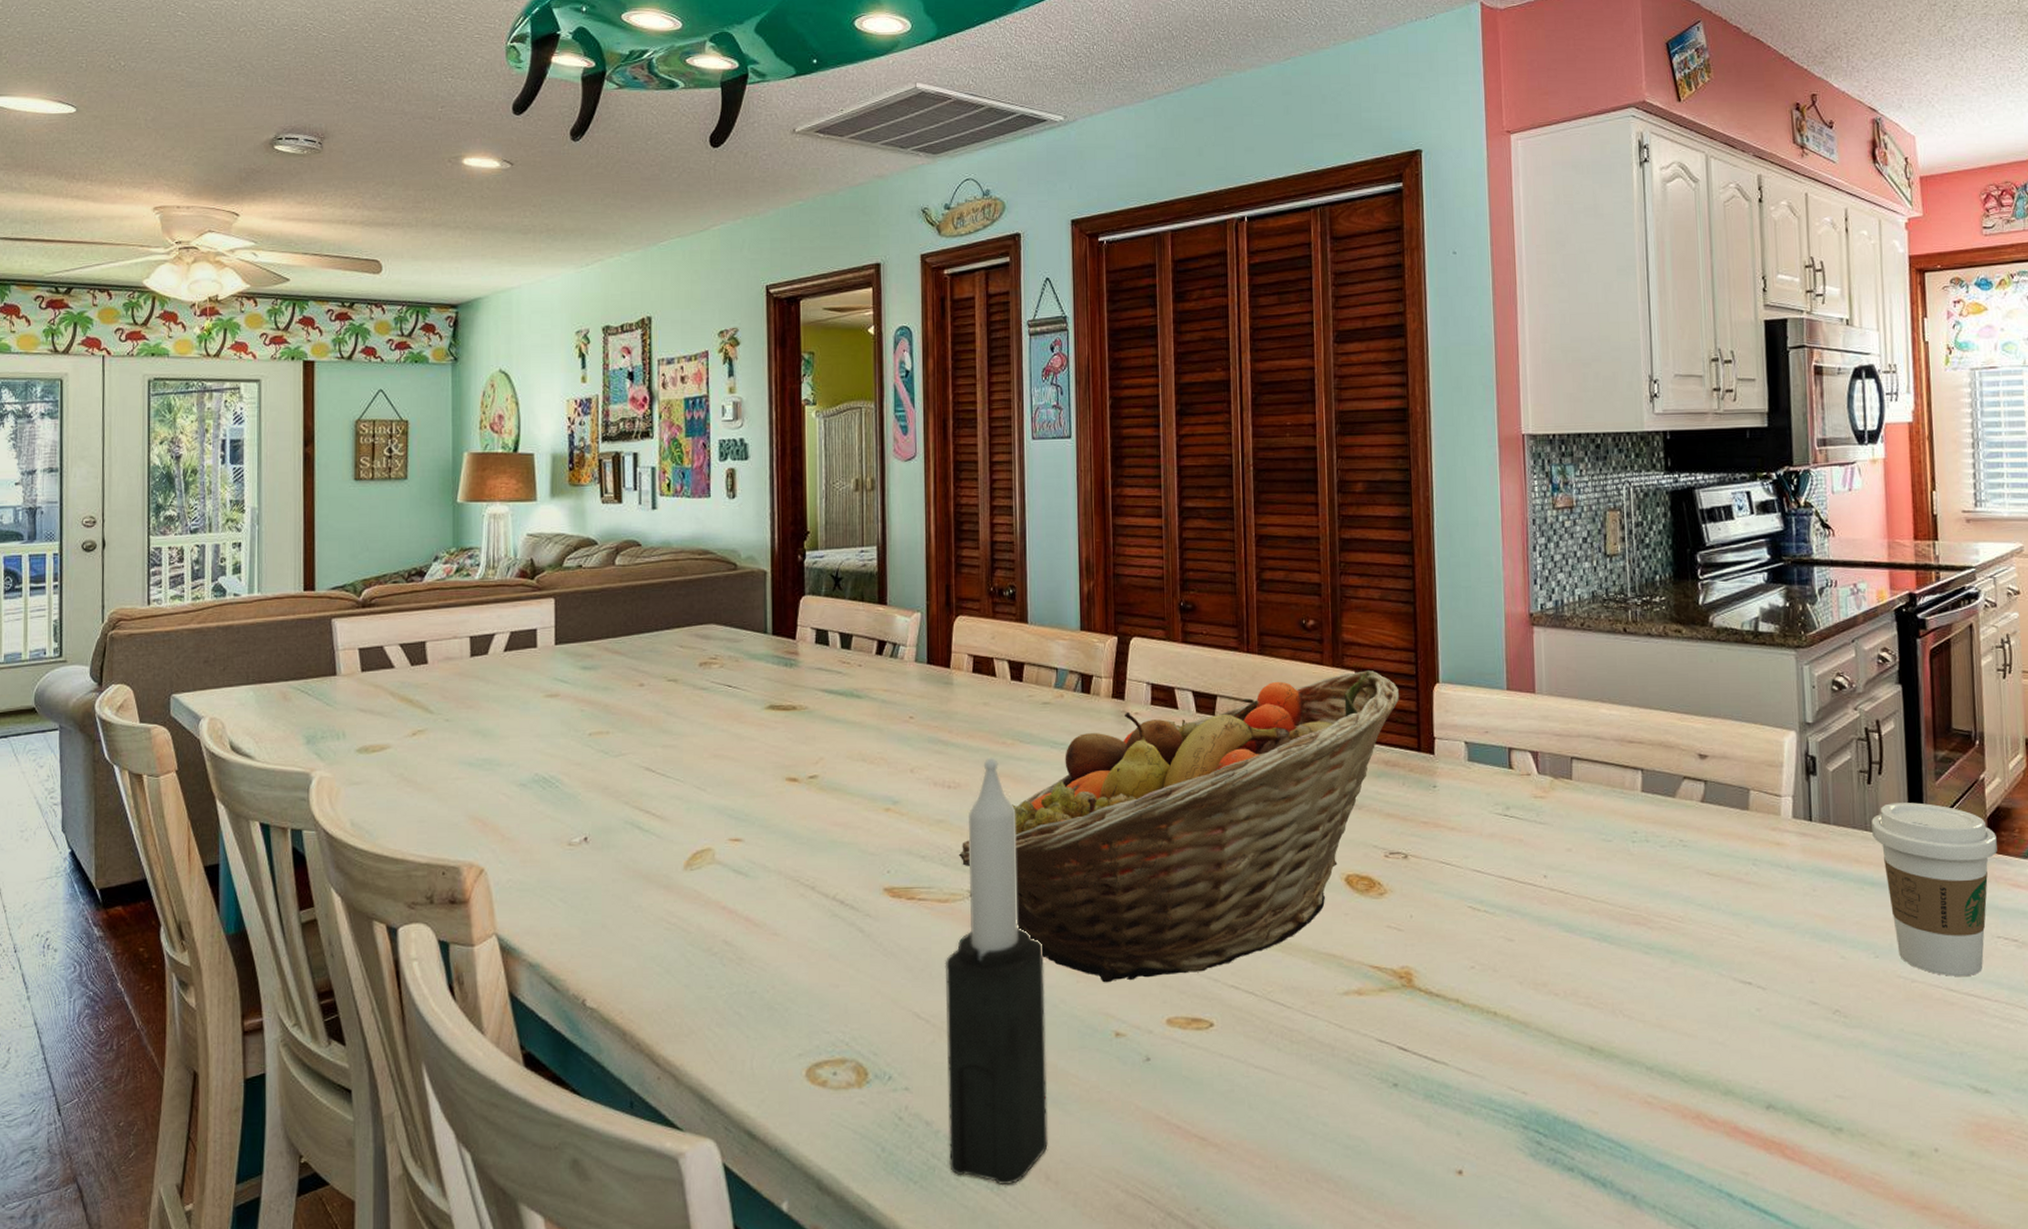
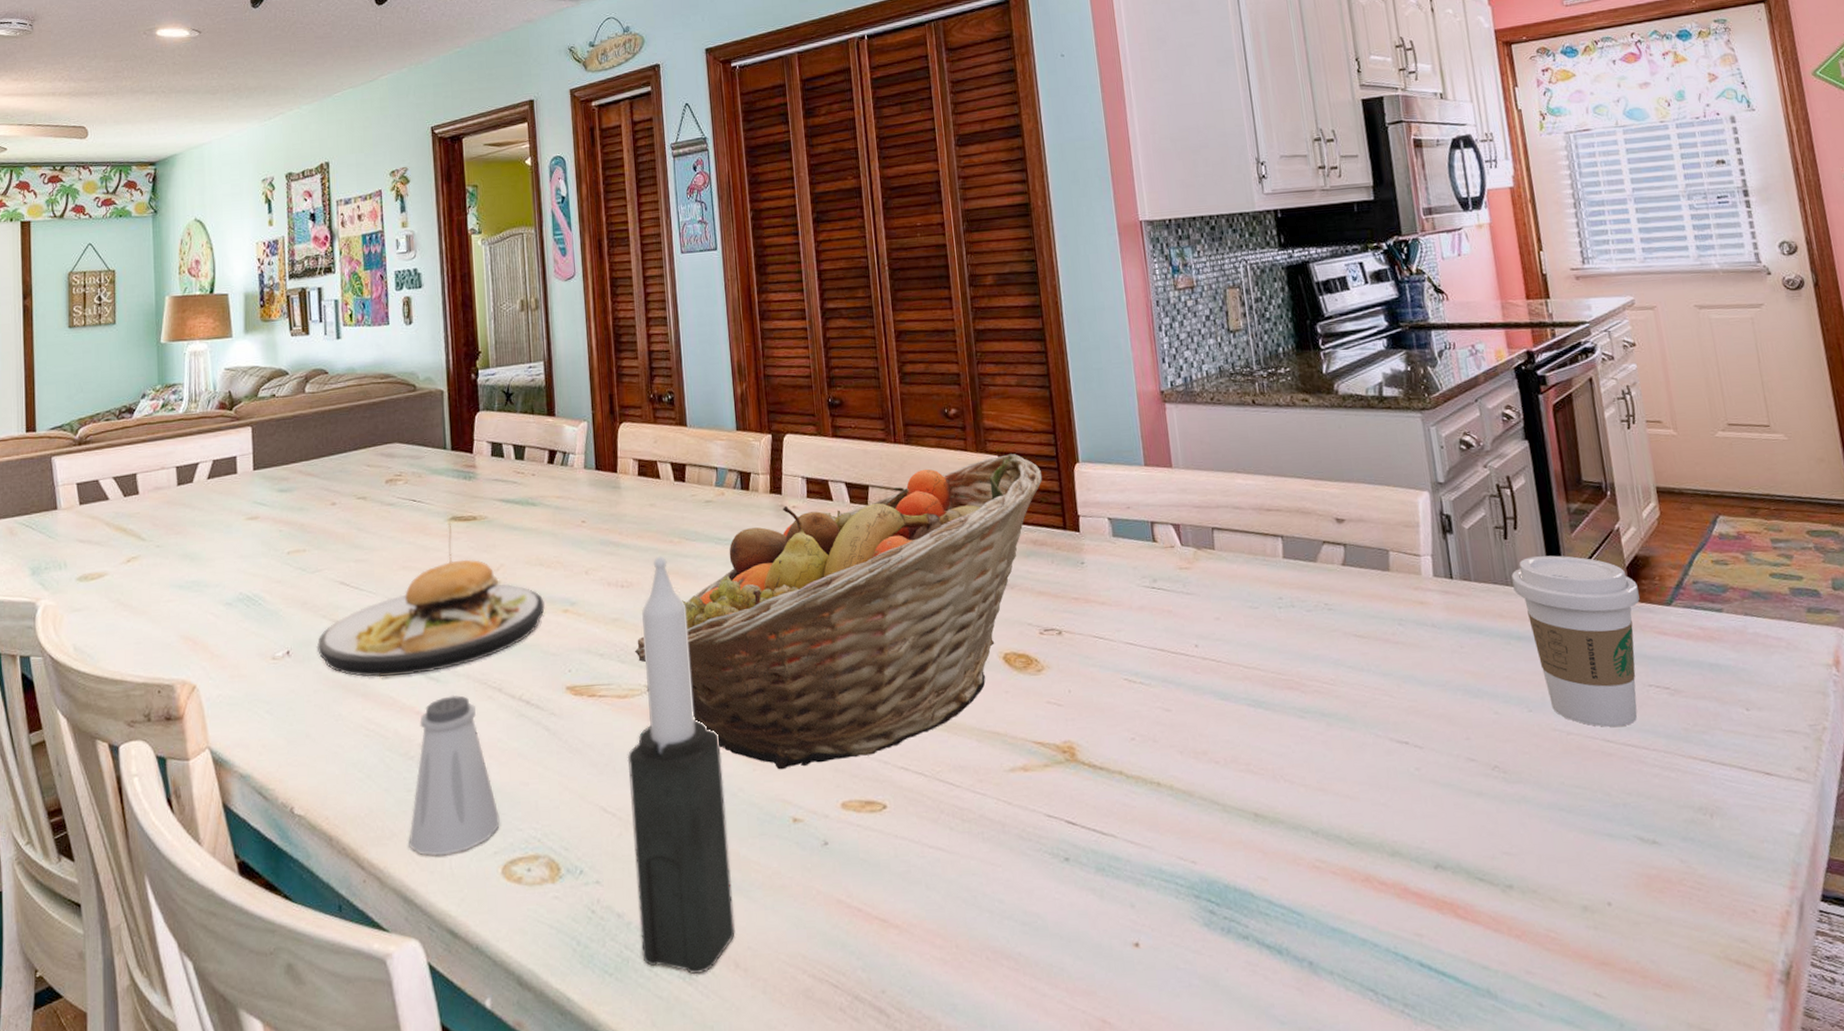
plate: none [617,711,865,870] -> present [316,522,545,678]
saltshaker: none [708,891,806,1056] -> present [408,695,500,856]

